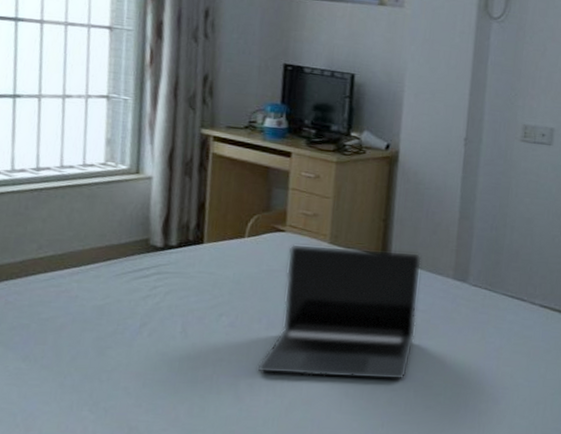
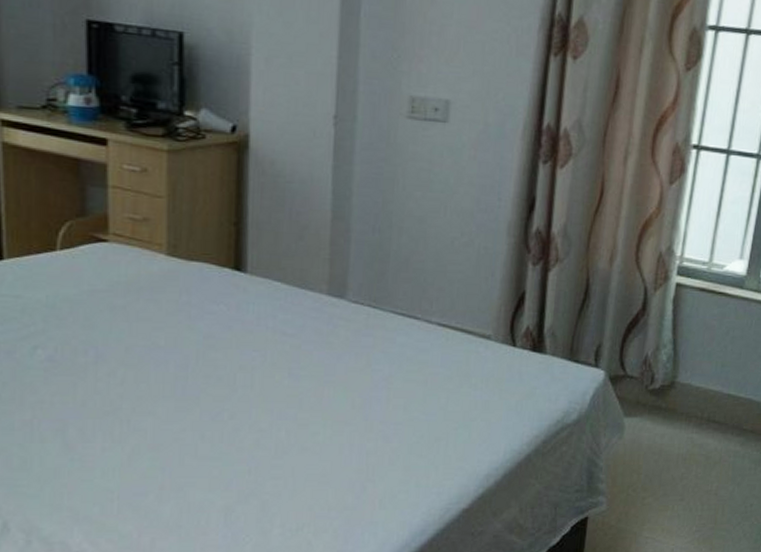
laptop: present [258,243,422,381] -> none [88,256,287,419]

